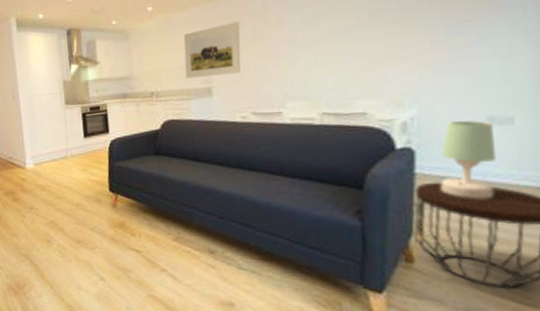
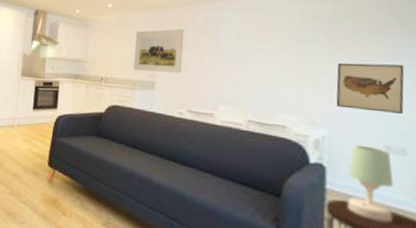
wall art: none [427,18,516,82] -> present [336,62,405,114]

